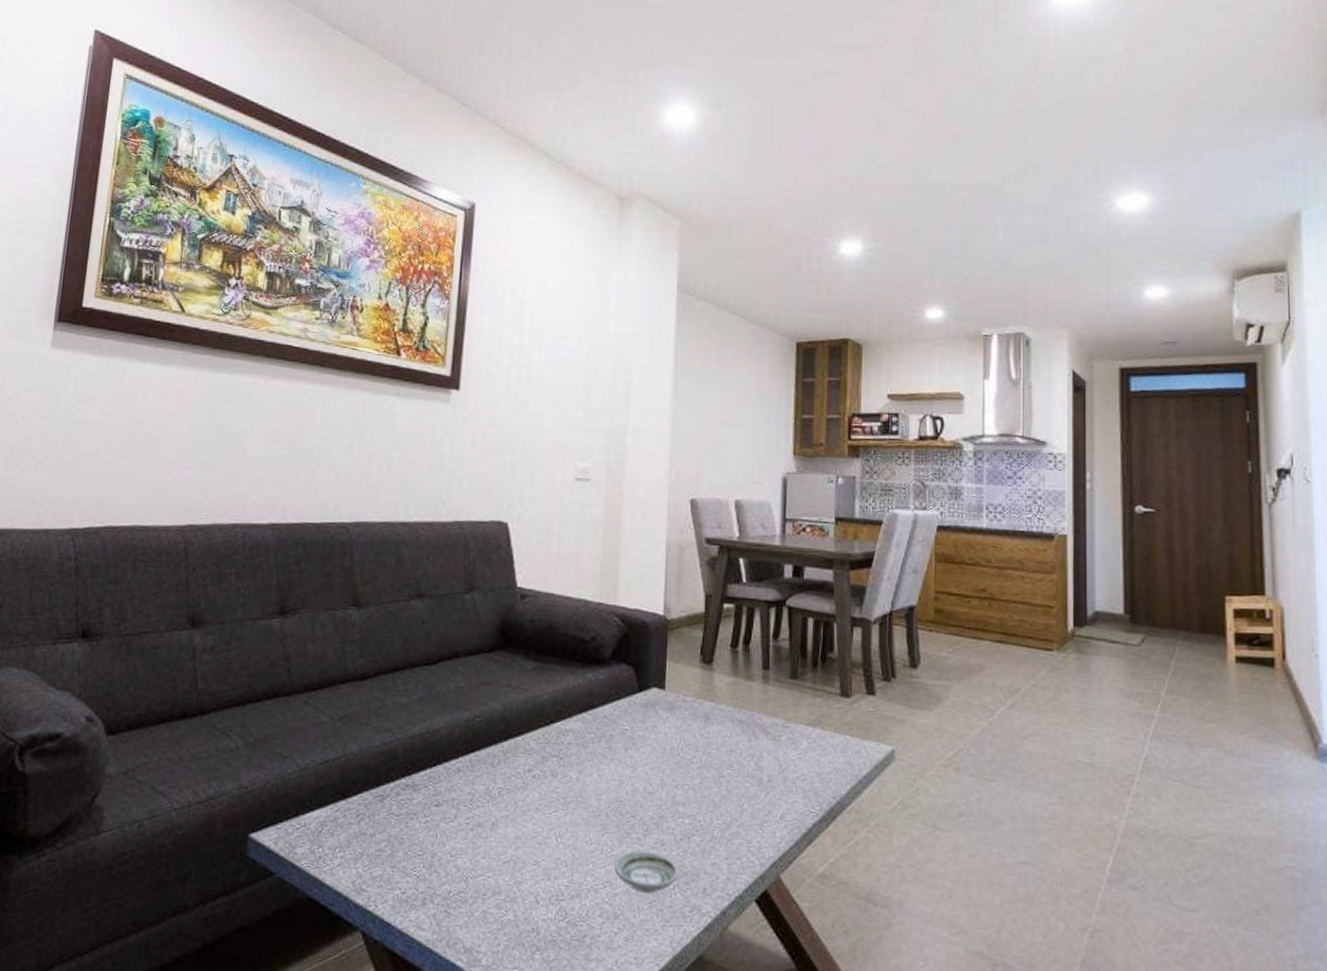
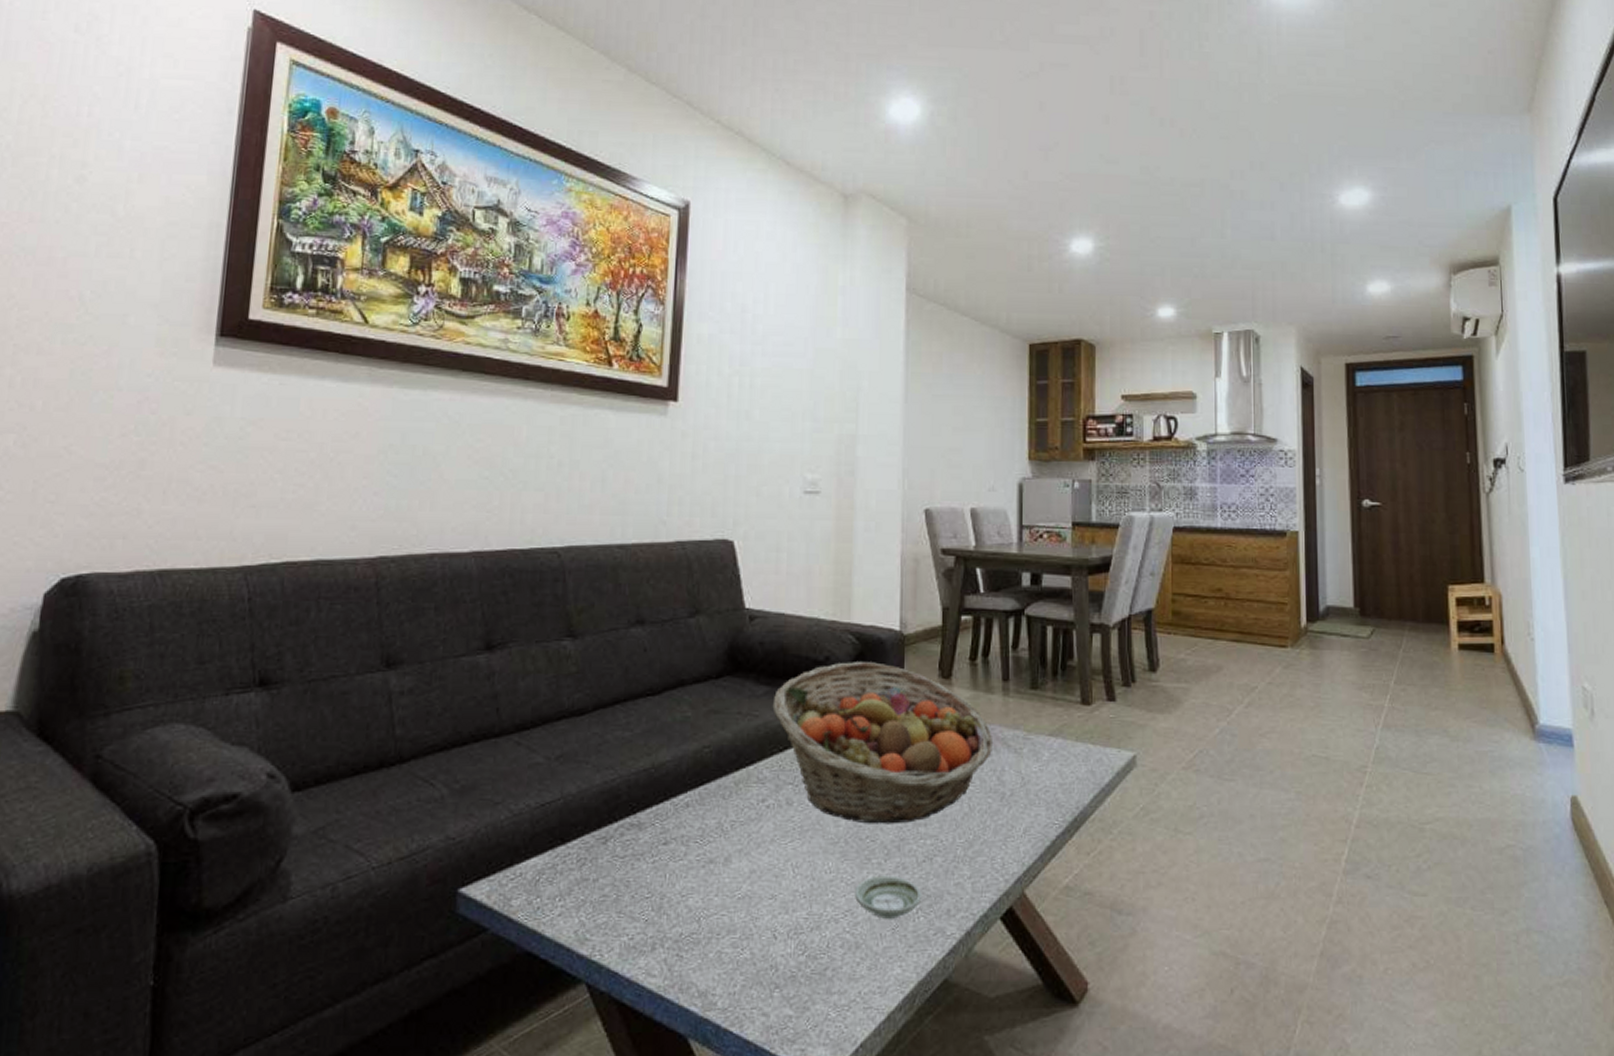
fruit basket: none [540,643,753,802] -> present [772,662,994,824]

